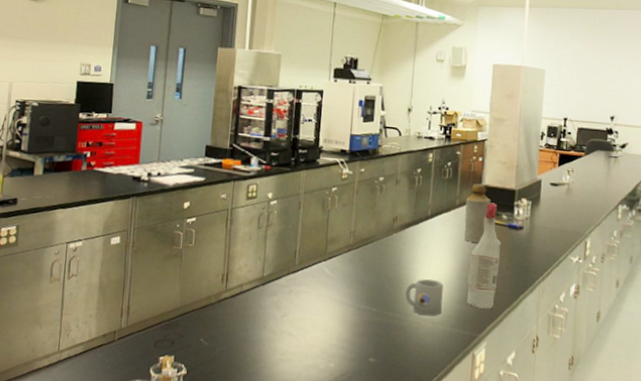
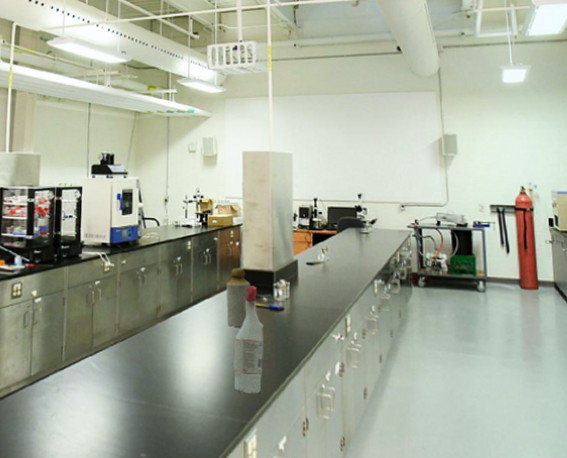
mug: present [405,279,443,316] -> none [173,368,210,405]

